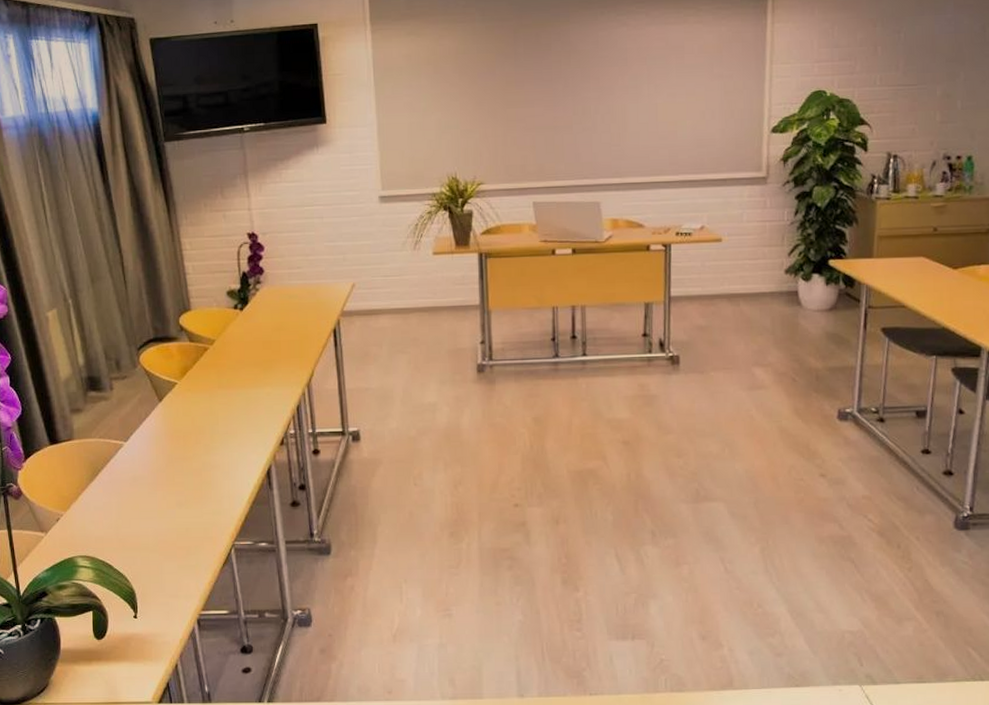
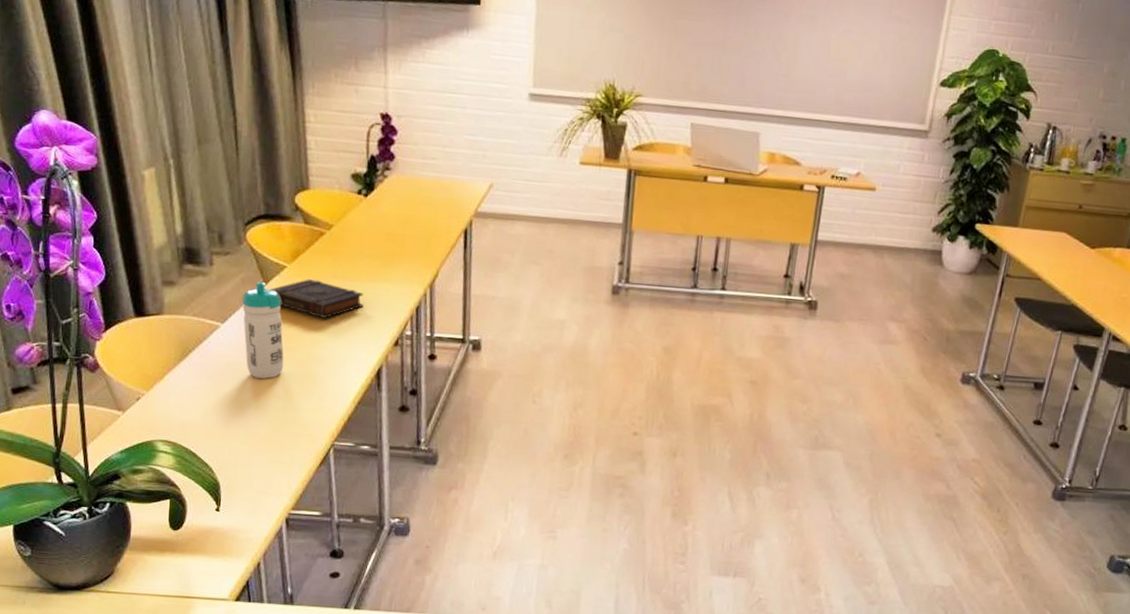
water bottle: none [141,399,183,489] -> present [242,281,284,379]
book: none [165,392,249,427] -> present [270,279,364,318]

